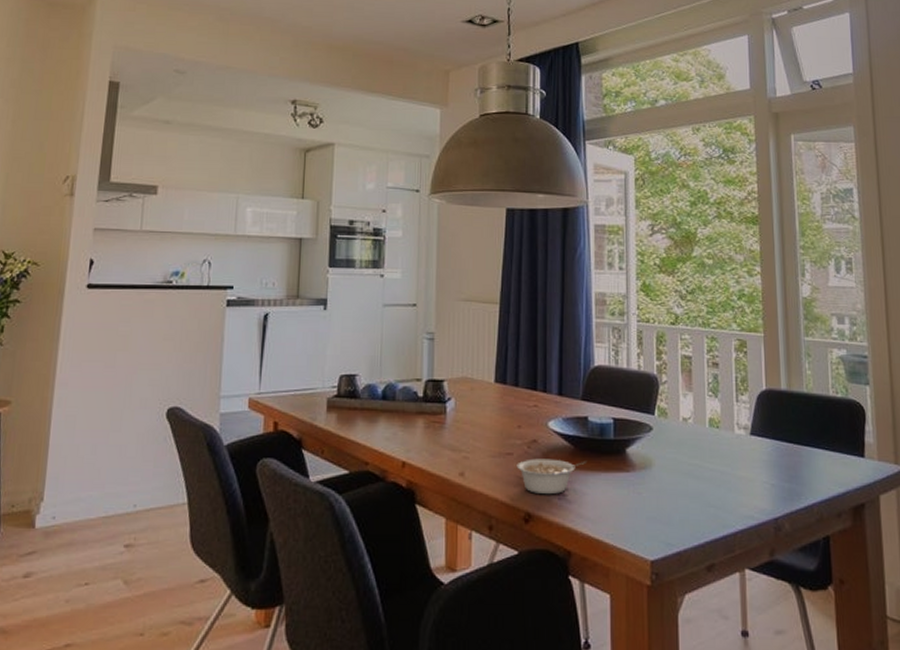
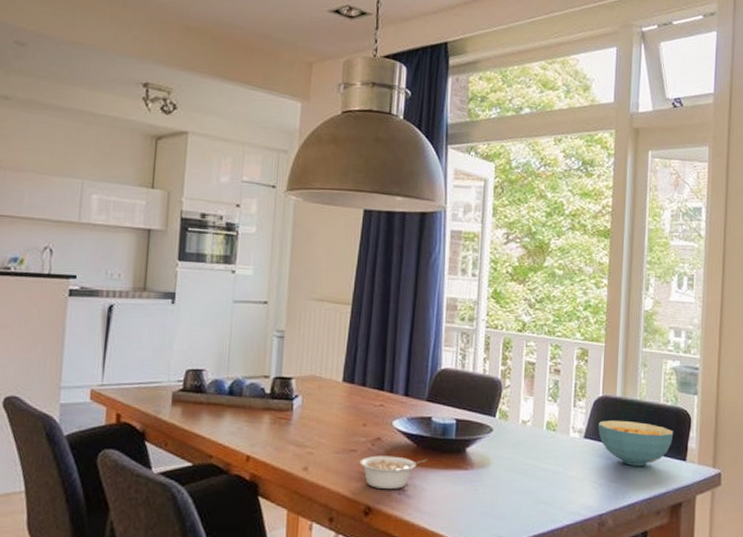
cereal bowl: none [765,415,848,464] -> present [598,420,674,466]

